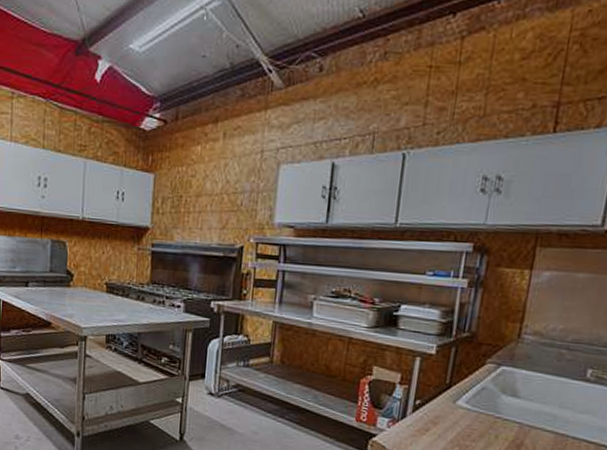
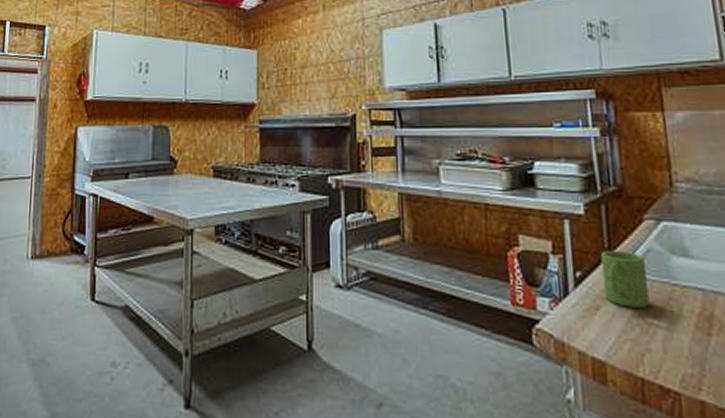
mug: none [436,385,478,433] -> present [600,250,650,308]

